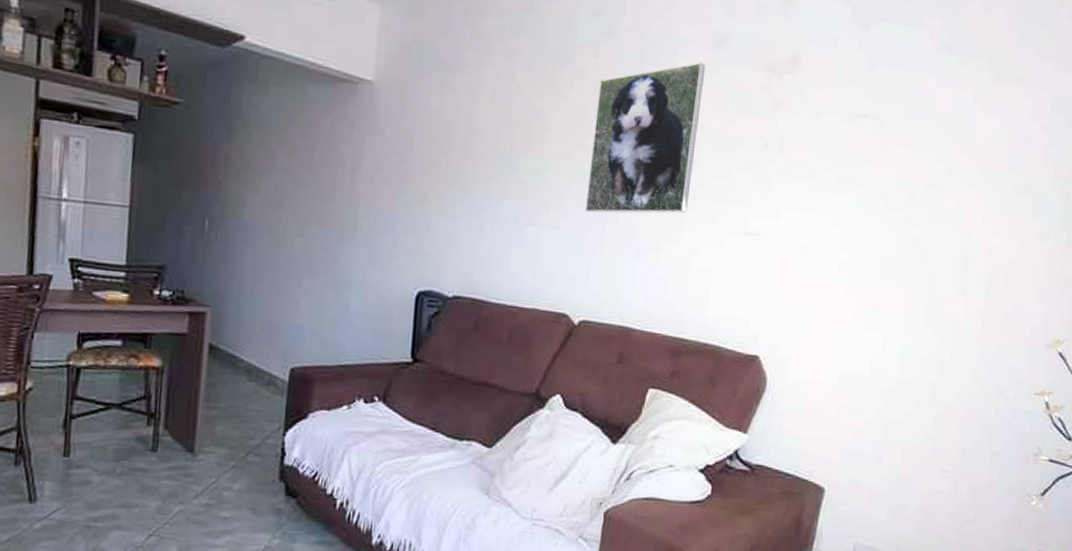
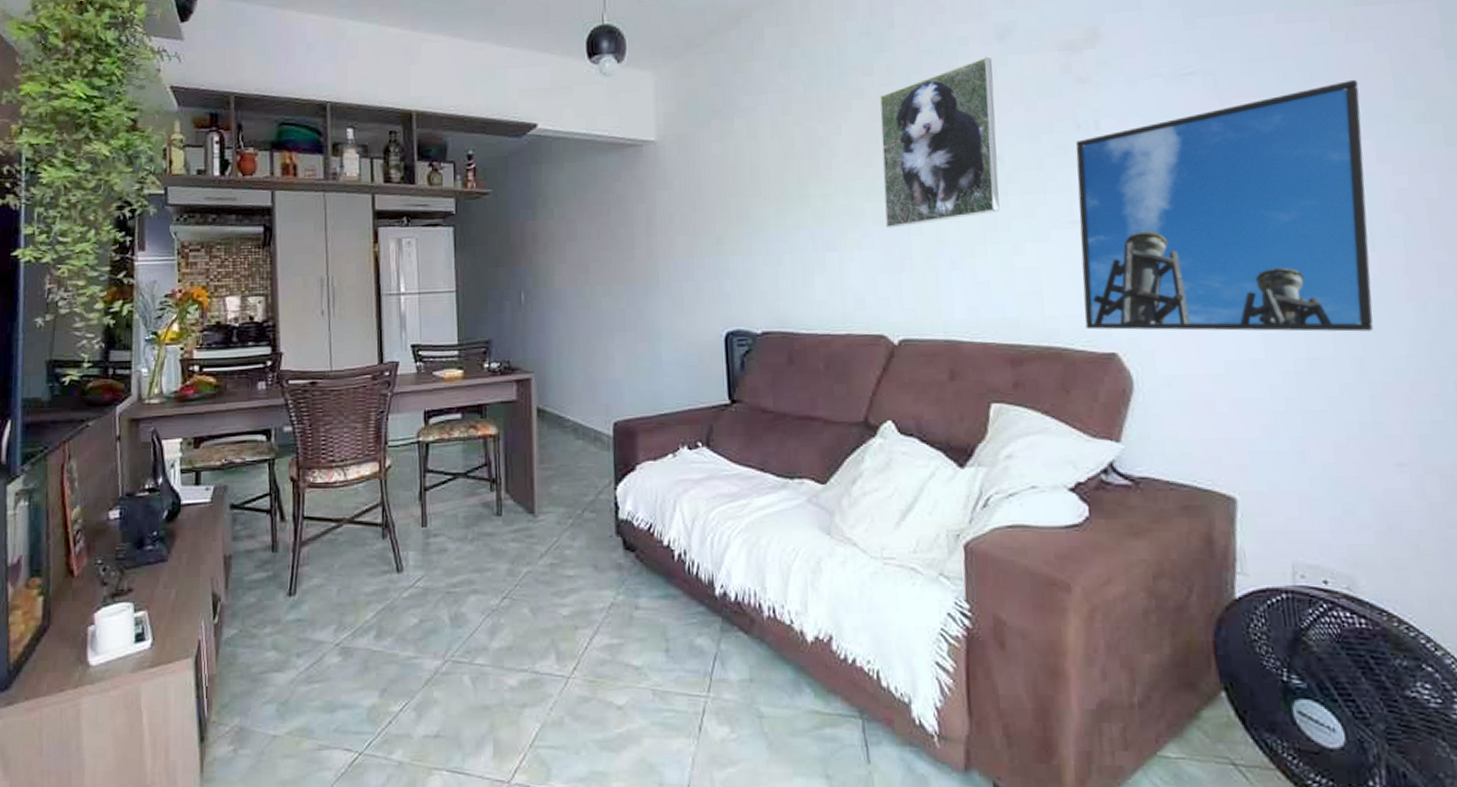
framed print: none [738,147,984,362] -> present [1075,79,1374,332]

